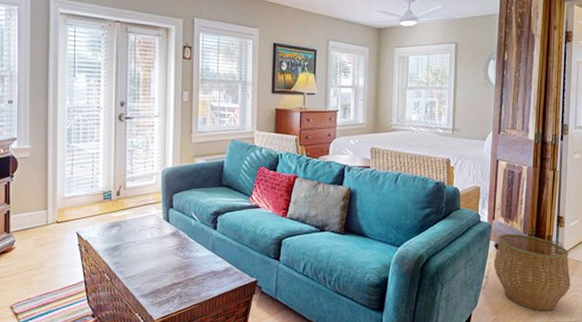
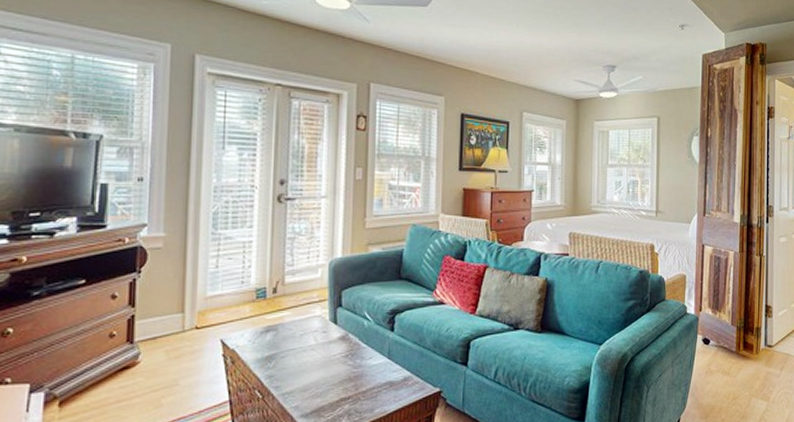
basket: present [493,234,571,311] -> none [701,326,782,412]

